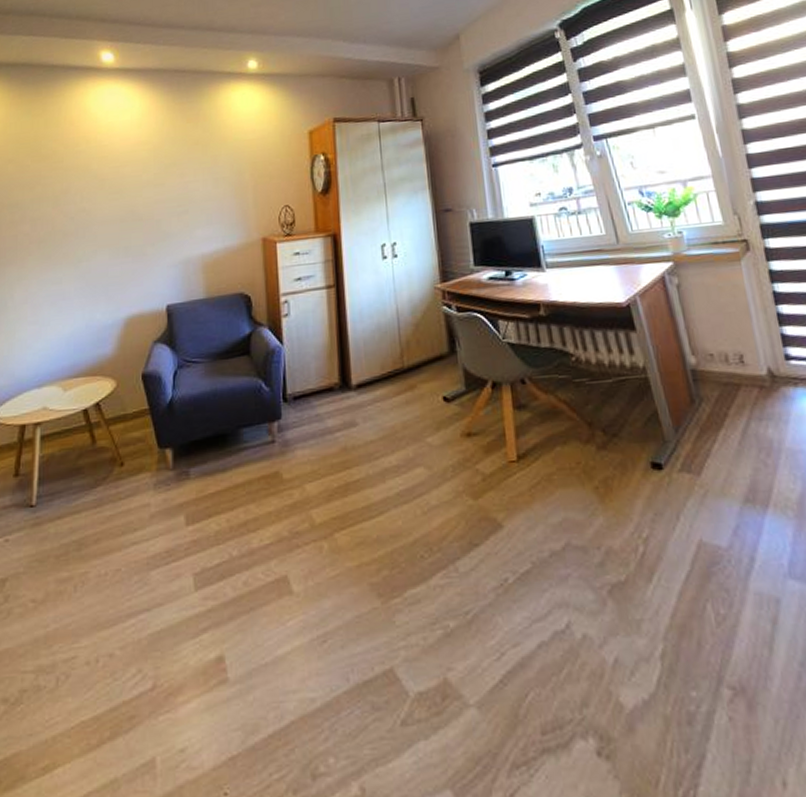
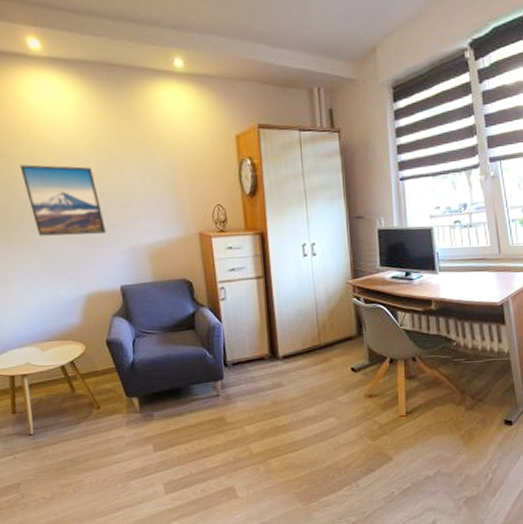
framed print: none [73,173,157,252] -> present [19,164,106,236]

